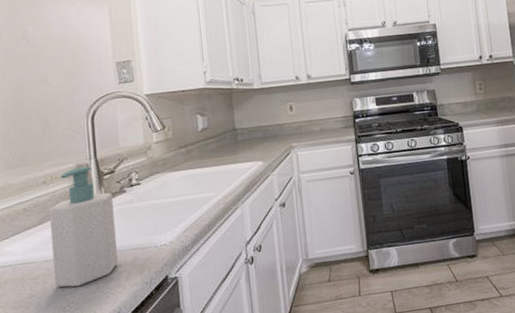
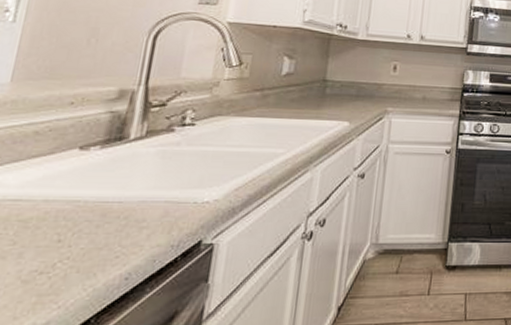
soap bottle: present [49,166,118,288] -> none [49,92,156,240]

